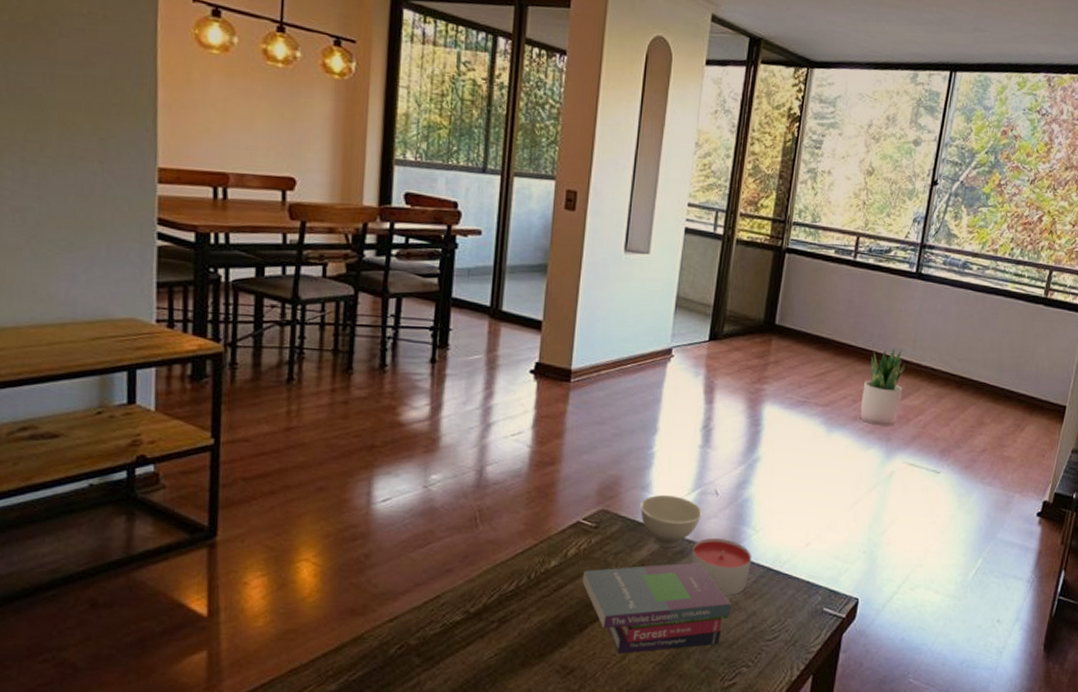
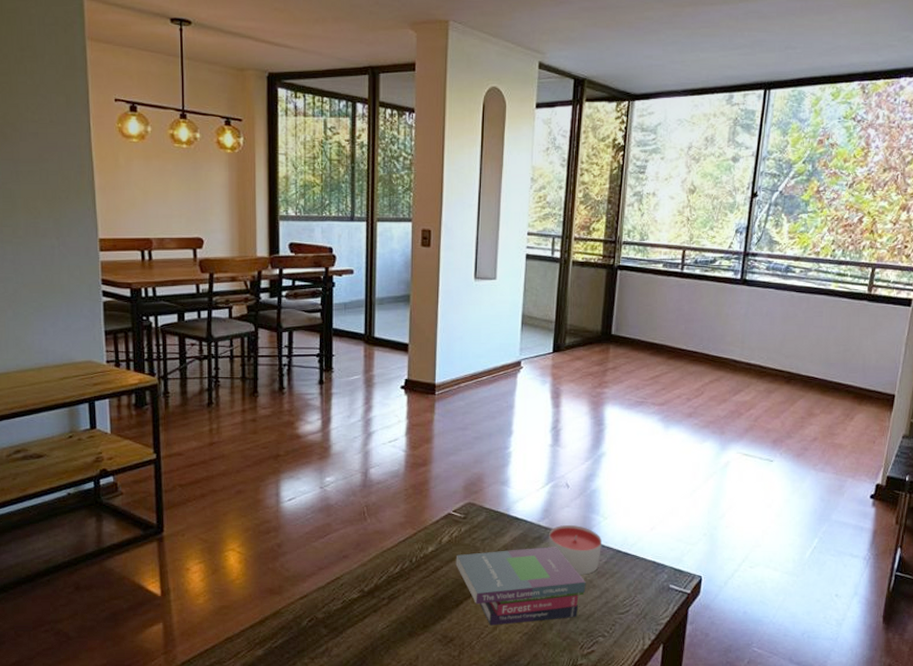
bowl: present [639,494,703,548] -> none [500,488,556,534]
planter: present [861,348,906,426] -> none [695,350,735,421]

